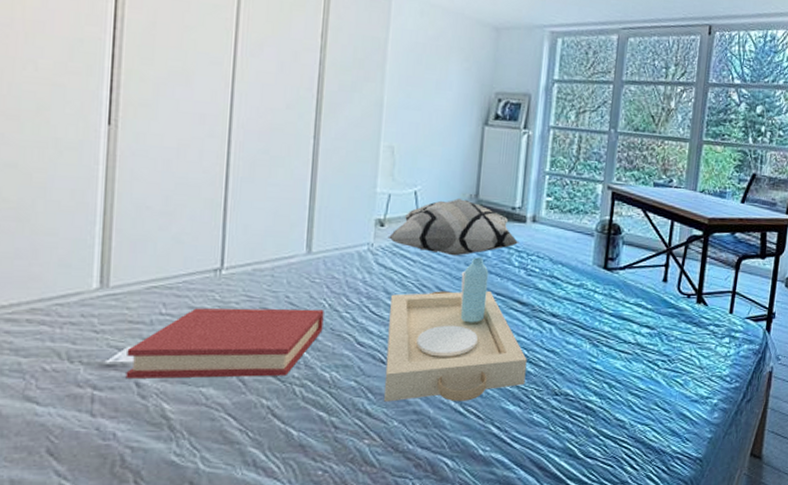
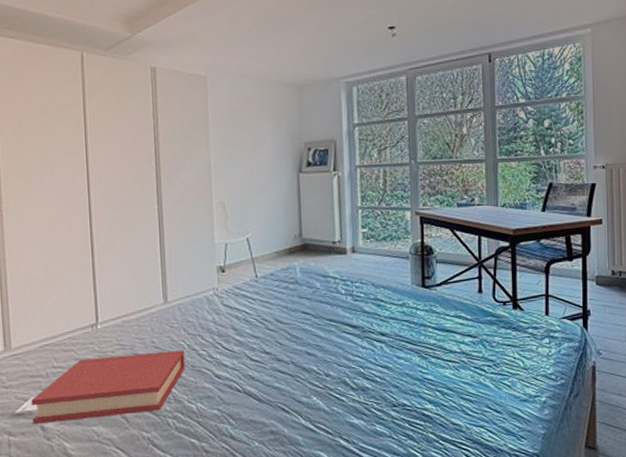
serving tray: present [384,257,527,402] -> none [239,290,365,426]
decorative pillow: present [387,199,519,256] -> none [229,240,343,291]

